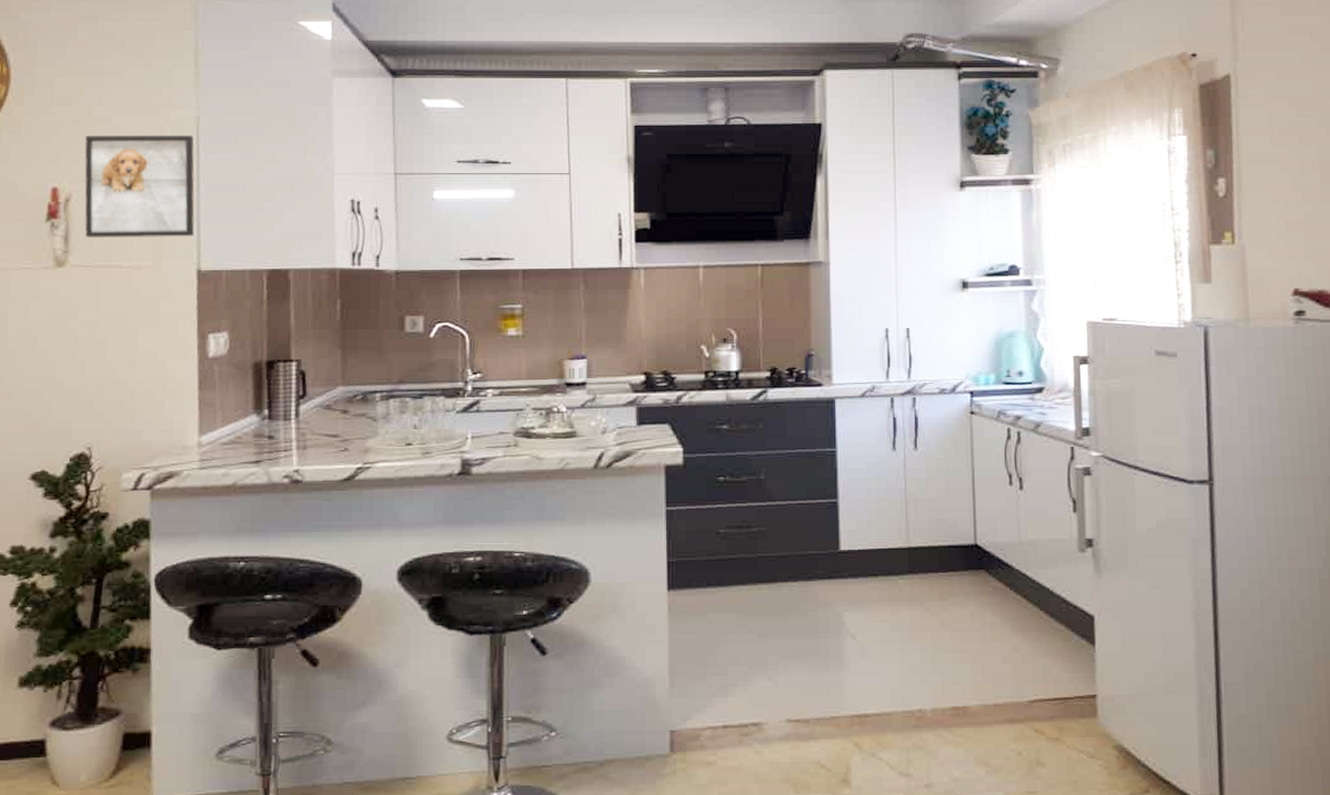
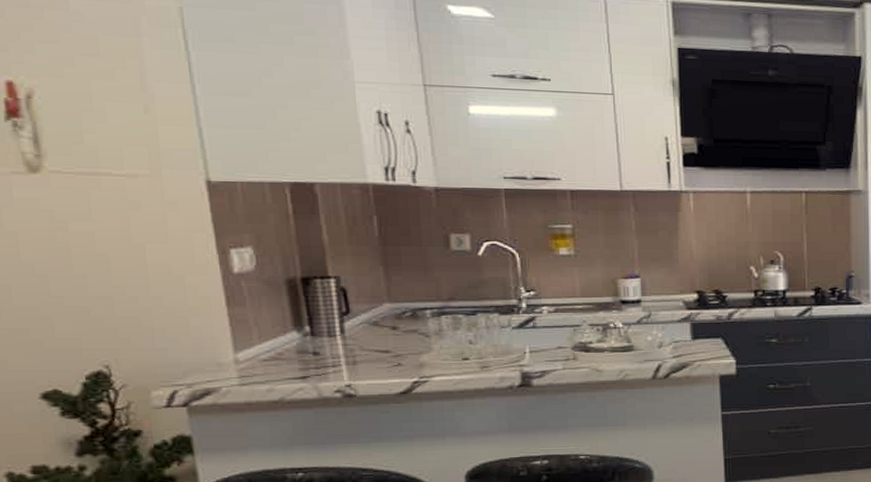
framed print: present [85,134,195,238] -> none [39,22,197,144]

